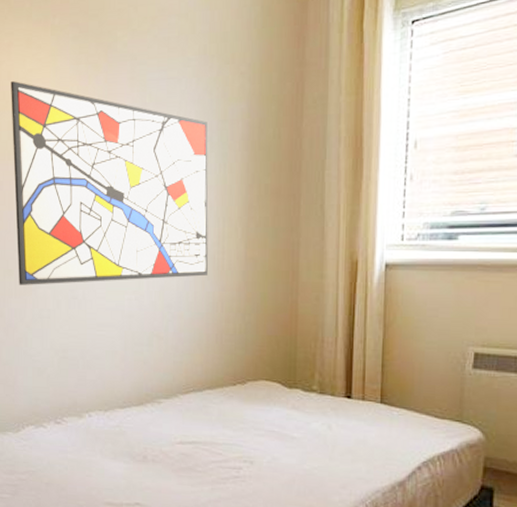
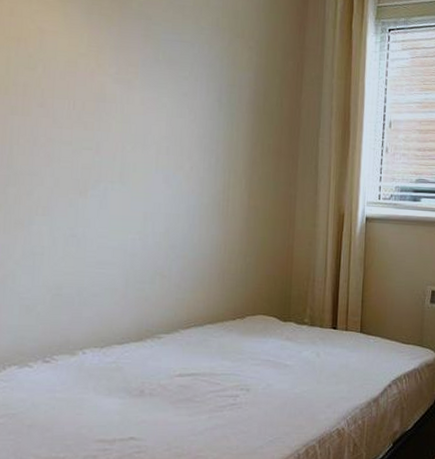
wall art: present [11,81,209,285] -> none [8,18,218,222]

